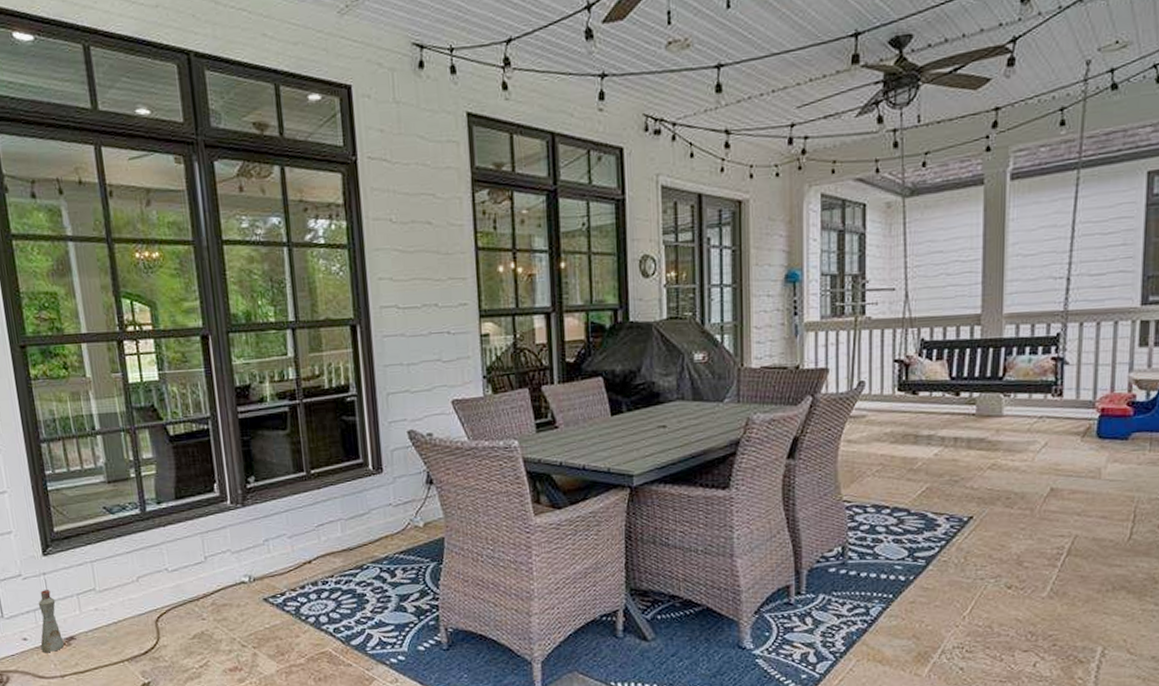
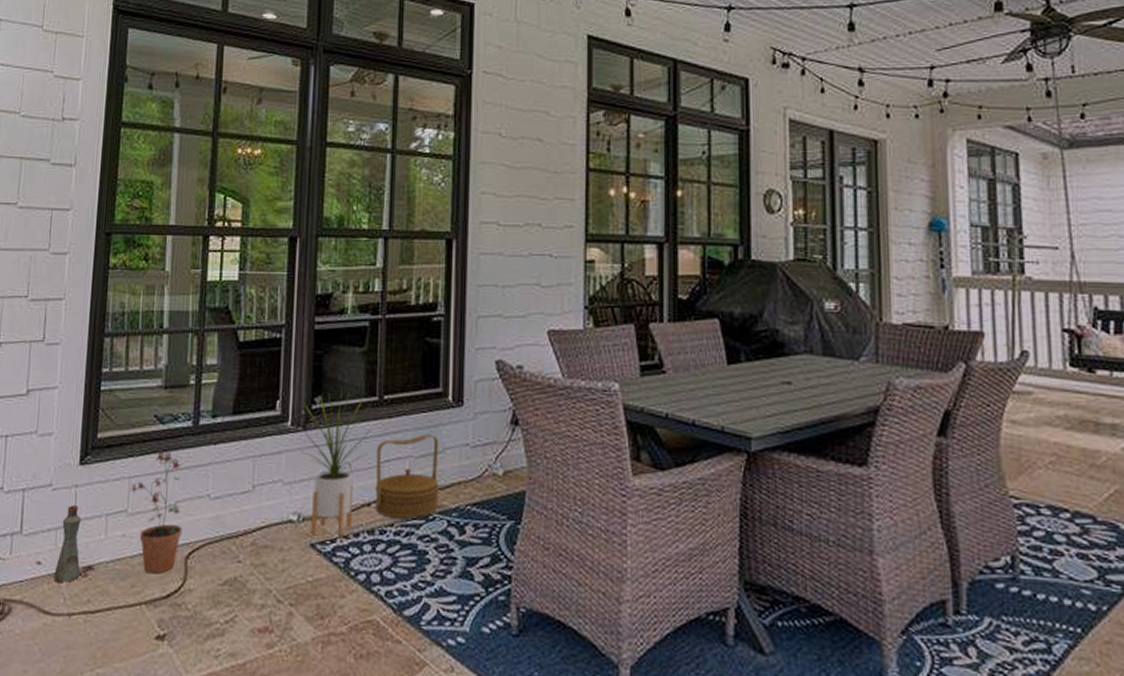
potted plant: none [94,536,149,637] -> present [129,451,183,574]
house plant: none [237,467,303,592] -> present [300,388,371,537]
basket: none [310,499,370,570] -> present [375,434,440,518]

